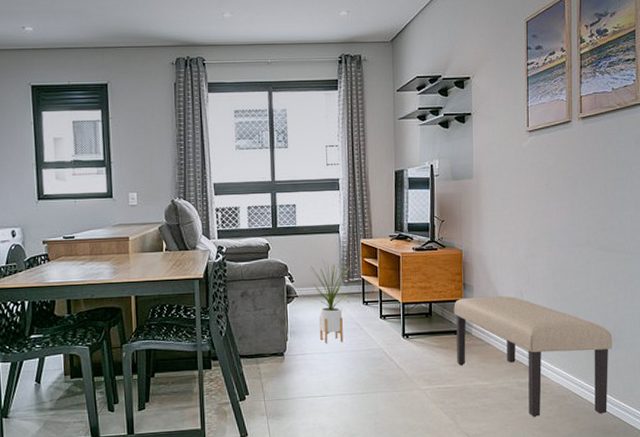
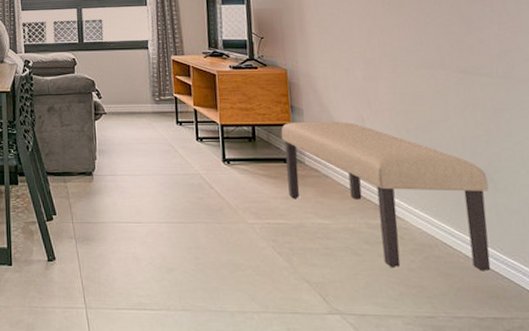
house plant: present [310,259,352,343] -> none [118,76,164,164]

